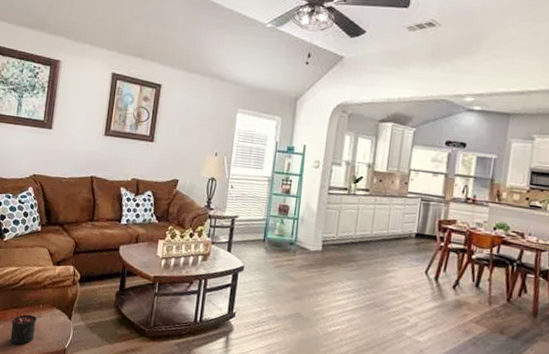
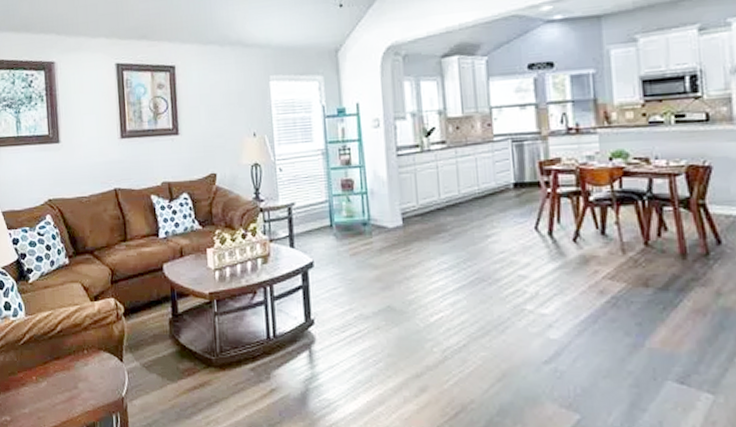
candle: present [10,311,37,345] -> none [55,362,85,403]

